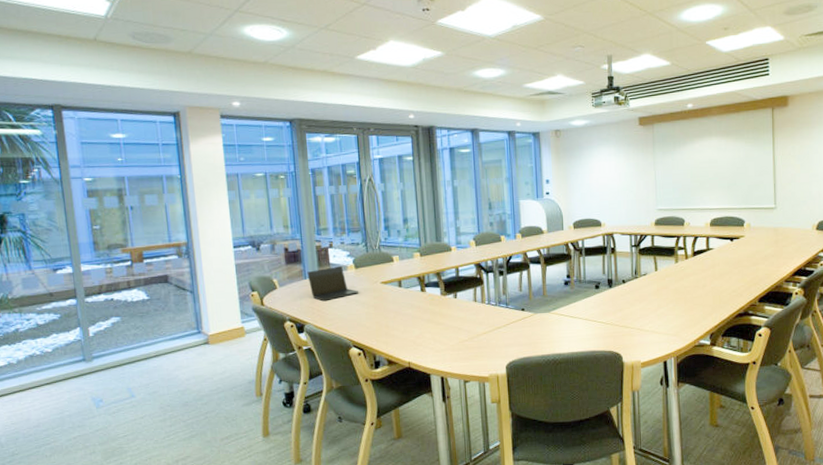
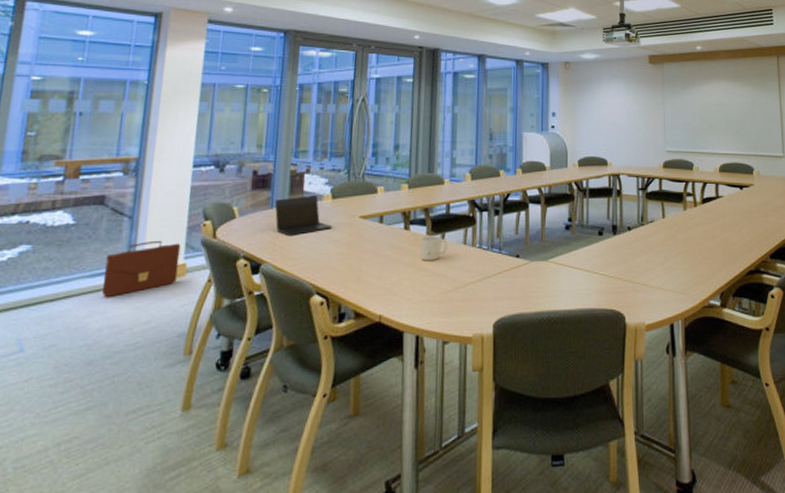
briefcase: none [179,309,239,355] -> present [102,240,181,297]
mug: none [436,295,460,317] -> present [420,235,448,261]

